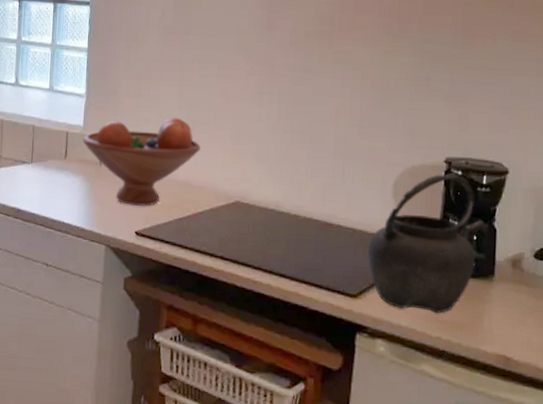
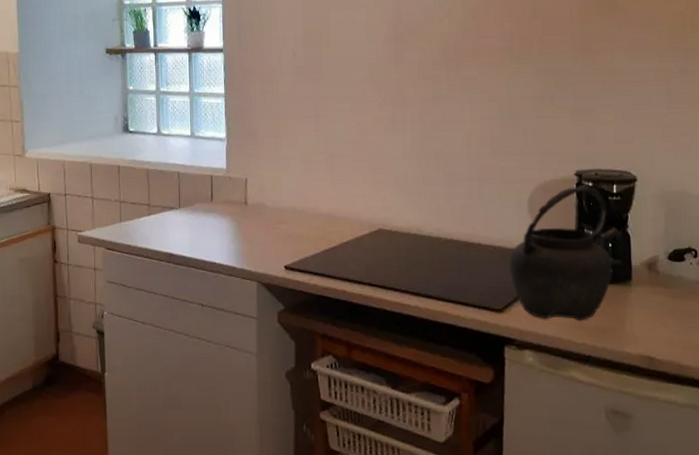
fruit bowl: present [82,117,201,206] -> none [227,153,341,241]

